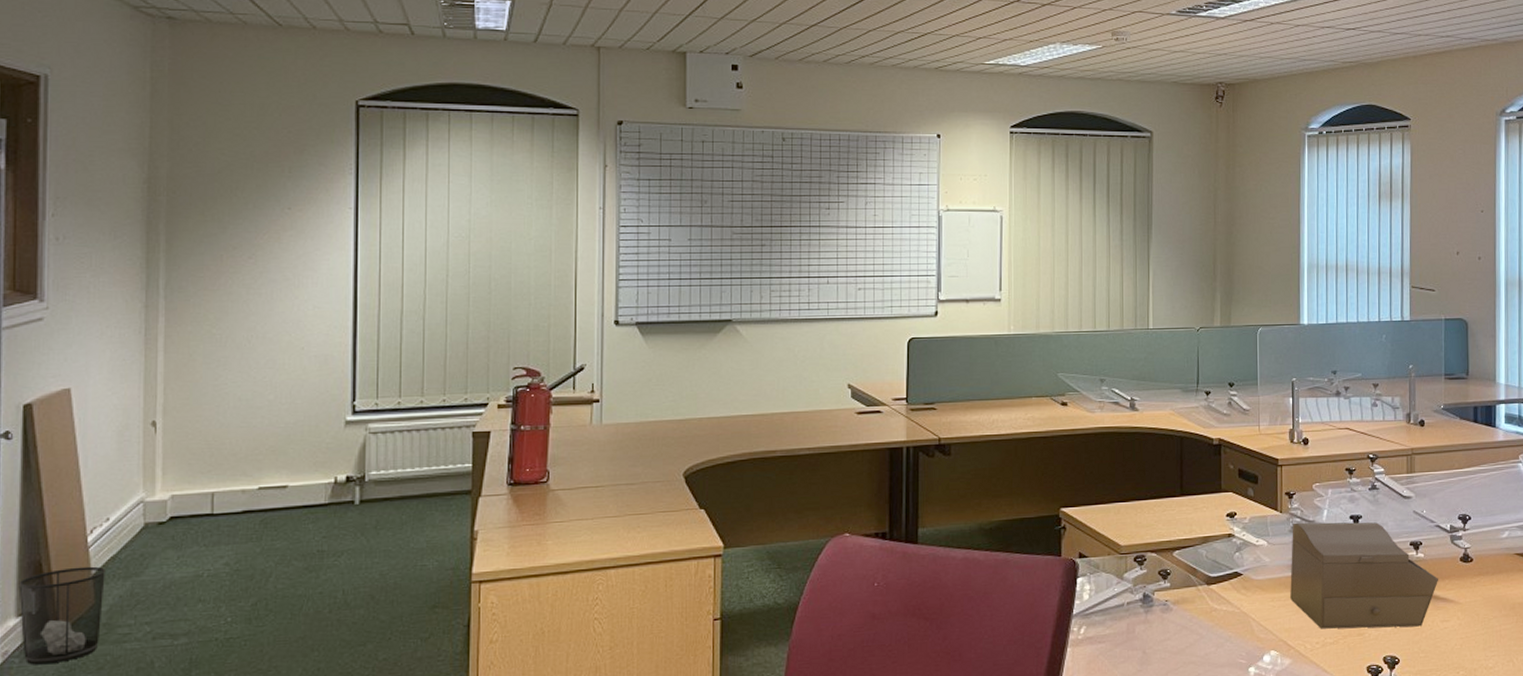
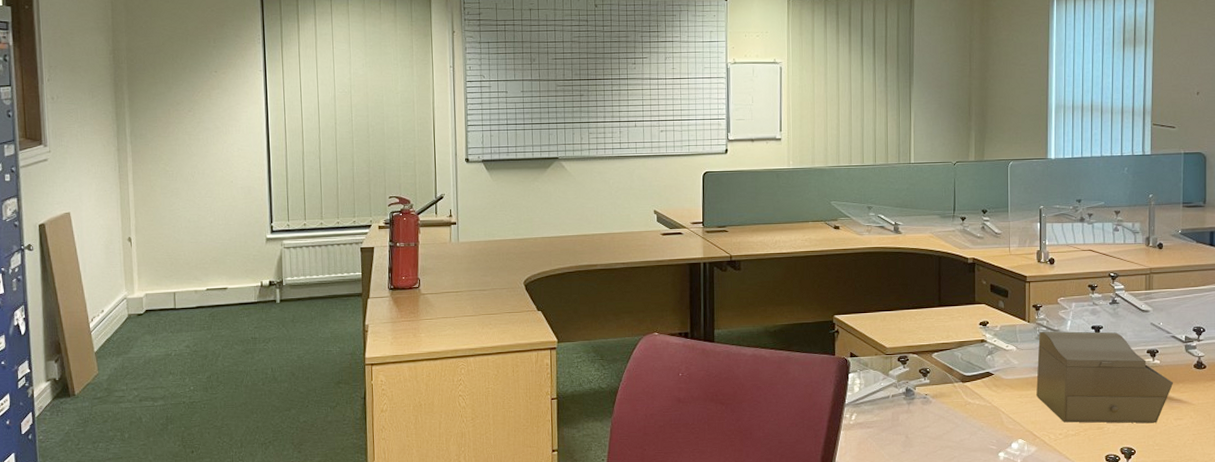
waste bin: present [18,566,105,665] -> none [45,346,104,417]

